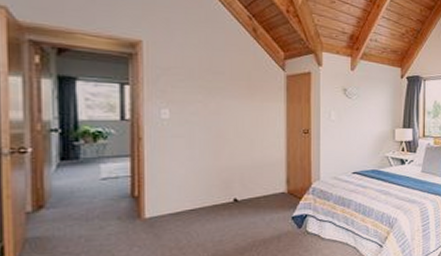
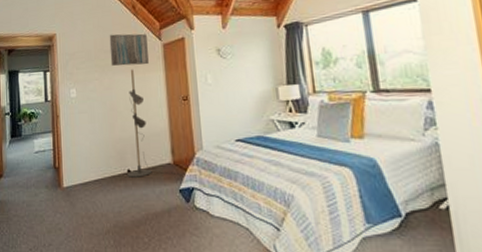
wall art: none [220,54,268,94] -> present [109,33,149,66]
floor lamp: none [233,96,301,206] -> present [127,69,187,178]

